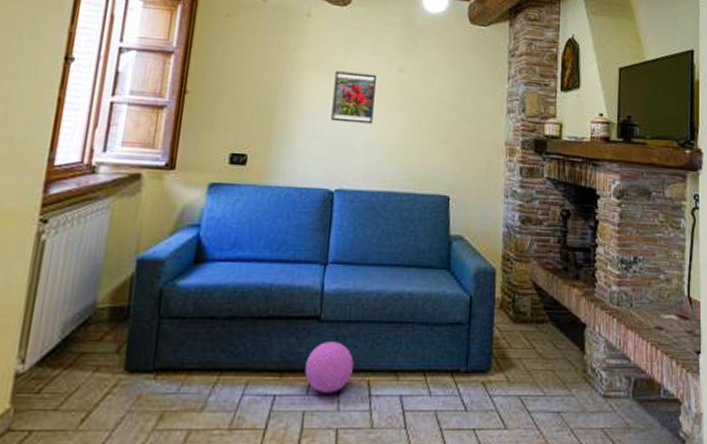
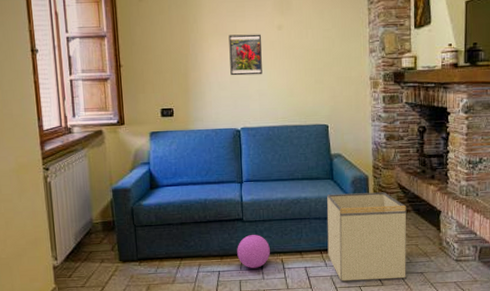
storage bin: none [433,290,543,420] -> present [327,192,407,281]

